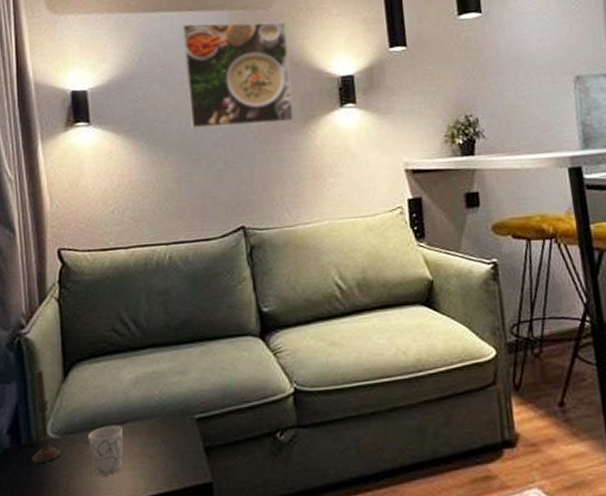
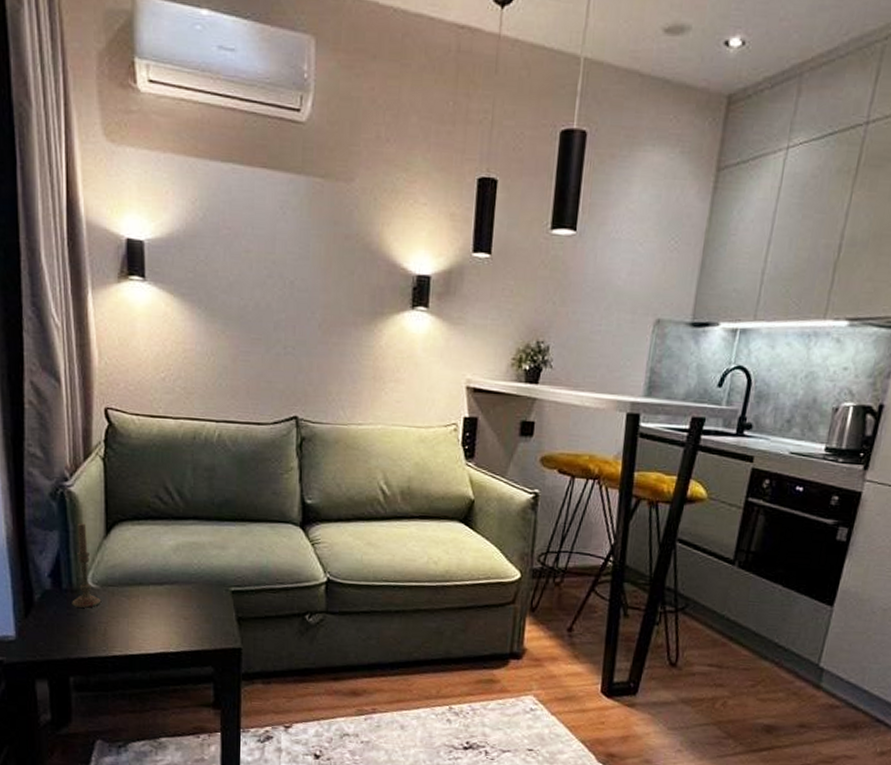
mug: present [87,425,124,476] -> none [126,584,160,628]
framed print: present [182,22,294,129] -> none [252,183,366,316]

